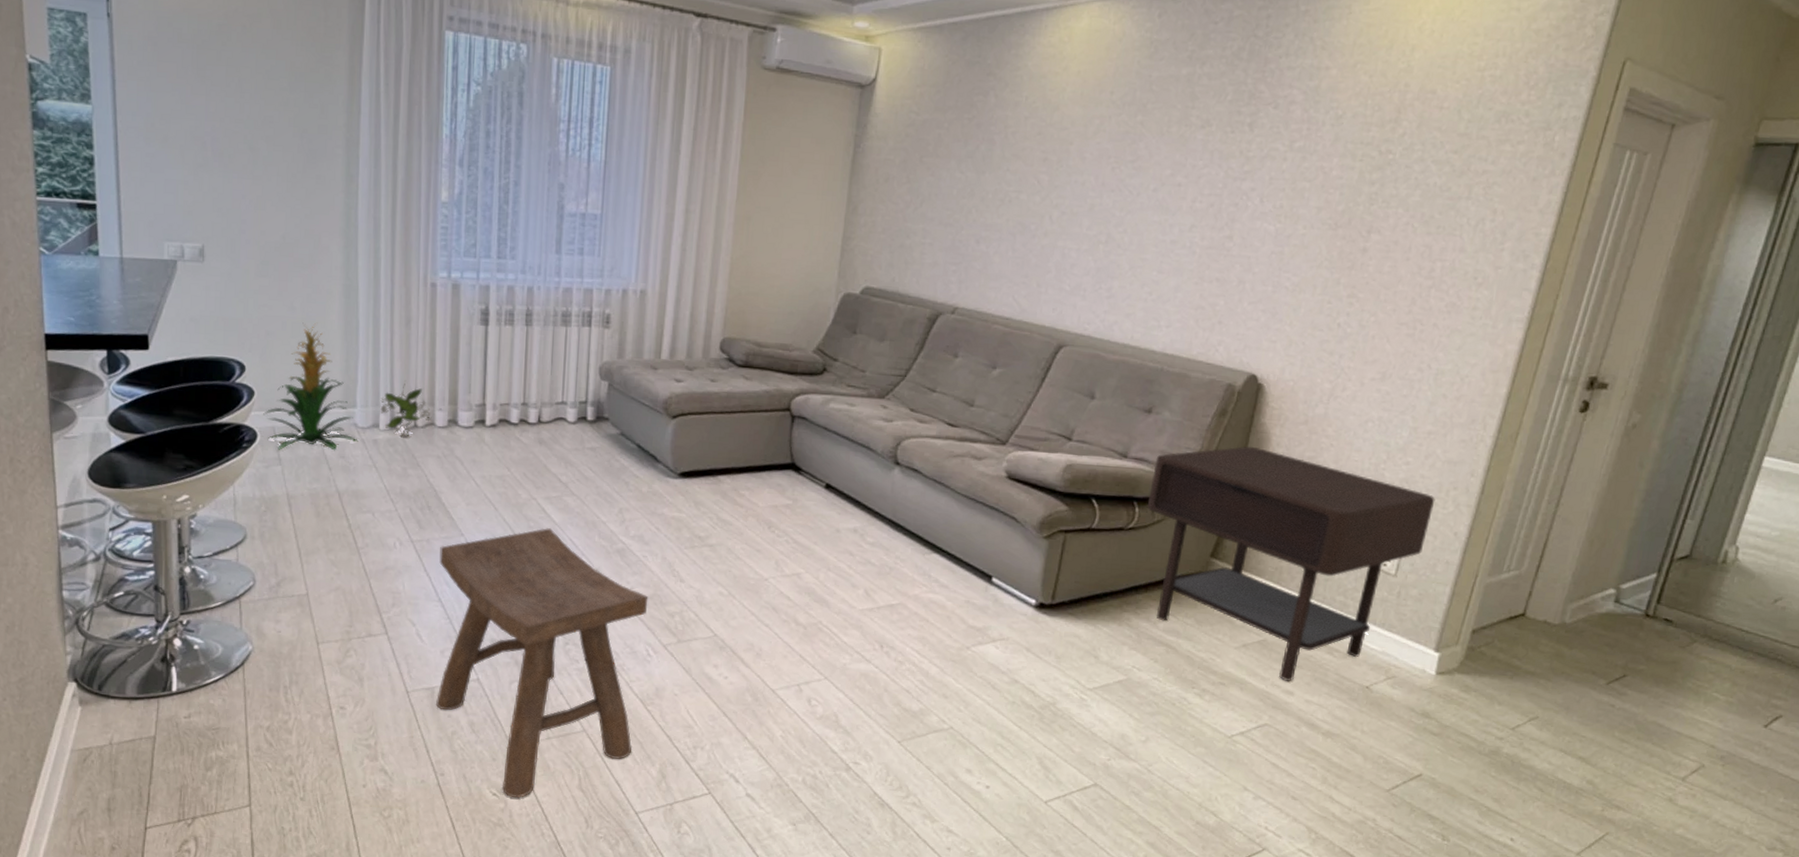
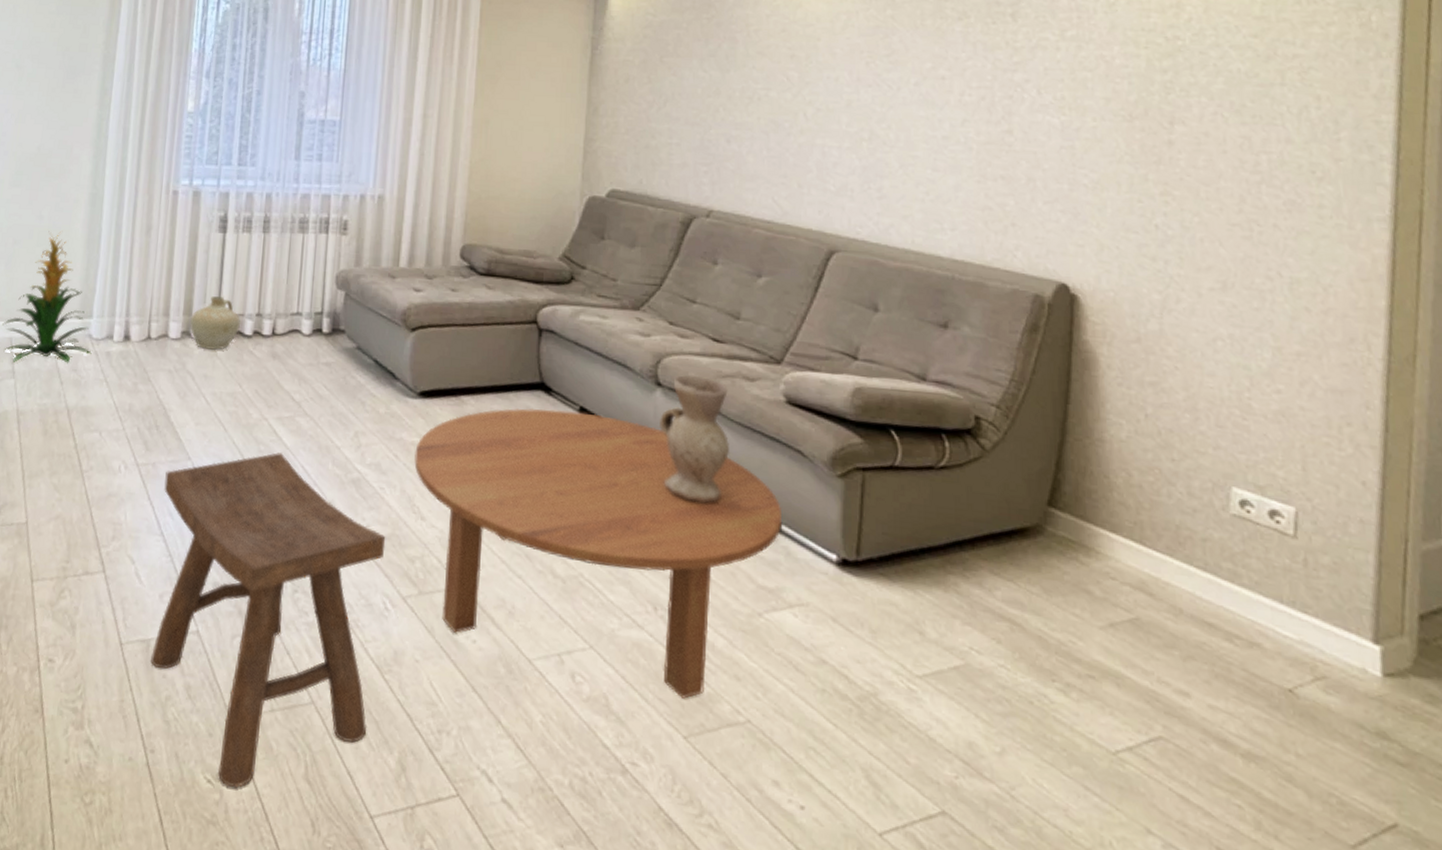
decorative plant: present [380,384,442,437] -> none [115,293,176,350]
ceramic jug: none [455,386,506,437] -> present [189,295,240,350]
coffee table: none [674,486,994,714] -> present [414,408,781,699]
vase: none [895,454,958,562] -> present [660,374,730,504]
side table: present [1147,446,1436,681] -> none [958,368,1327,677]

